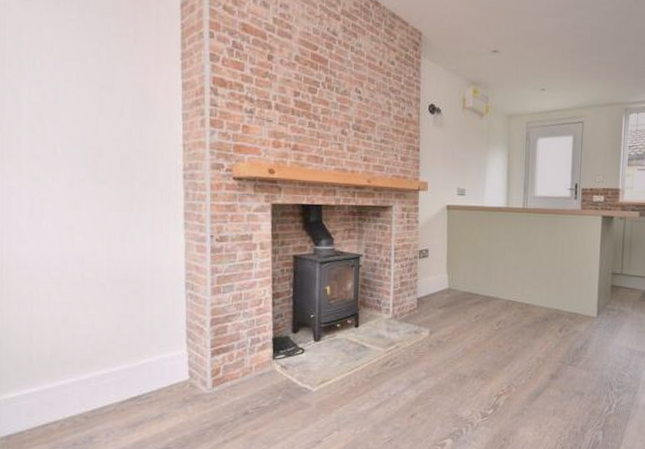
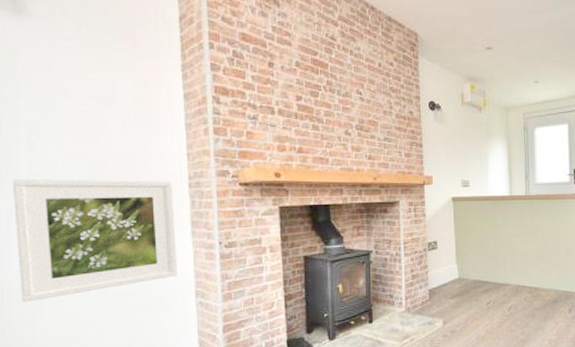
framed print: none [13,159,170,282] -> present [12,178,179,303]

